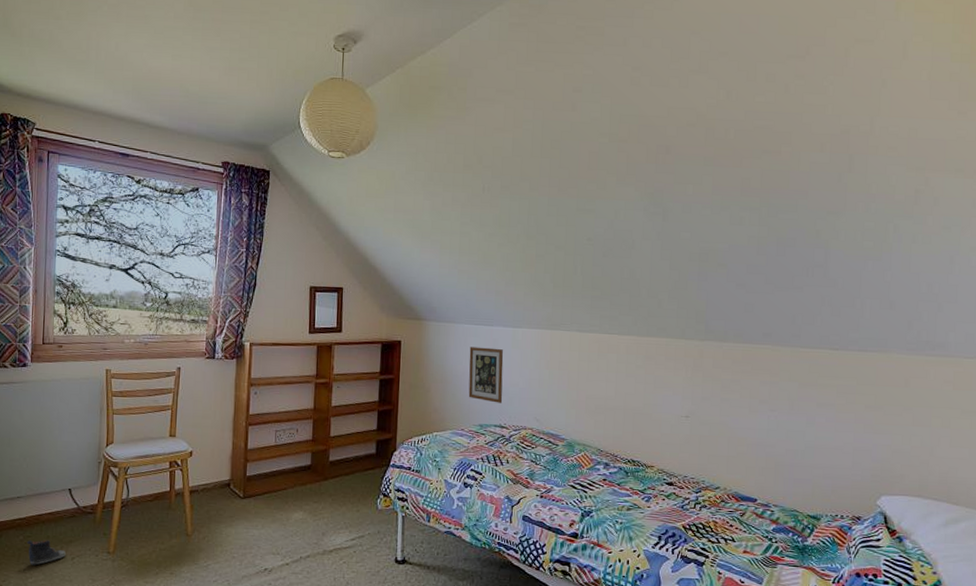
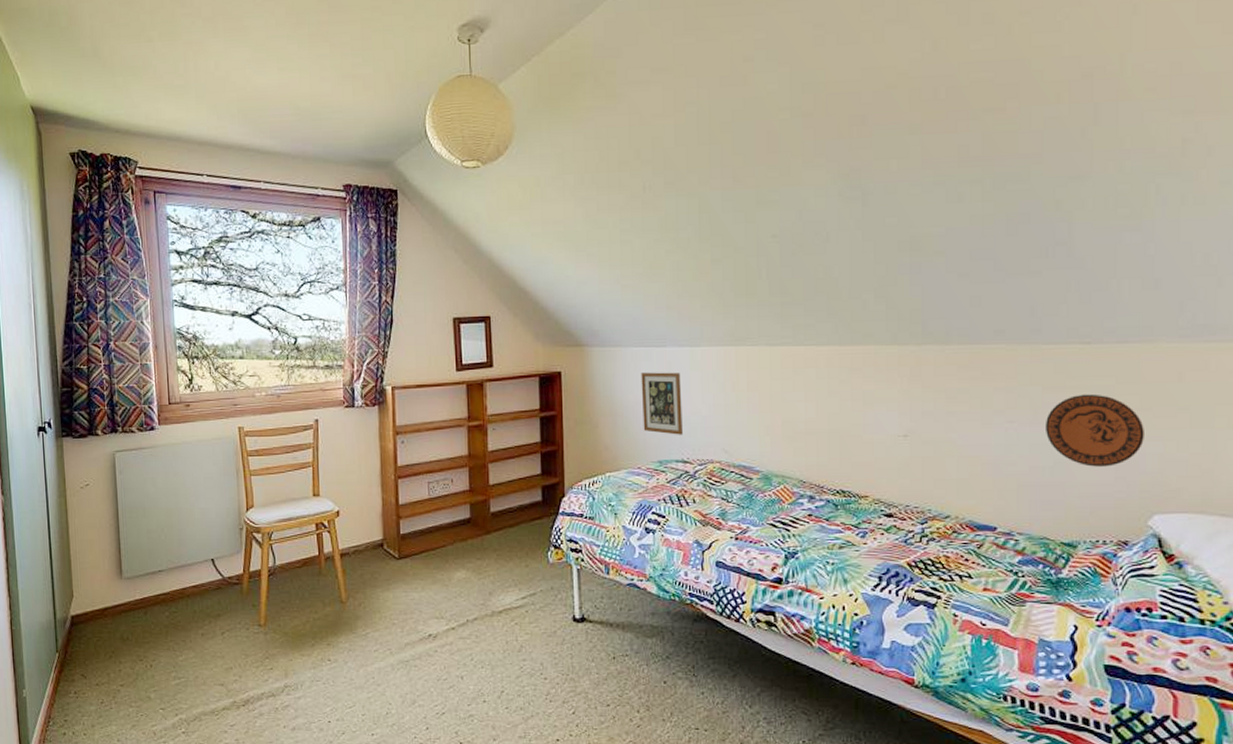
shoe: present [27,540,67,566] -> none [173,615,216,643]
decorative plate: none [799,391,877,453] -> present [1044,394,1144,467]

